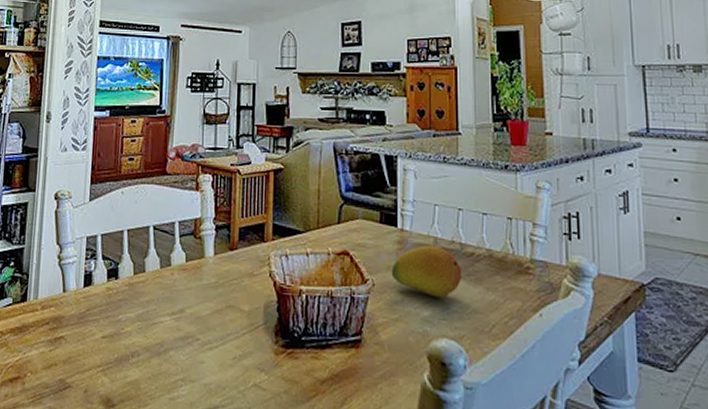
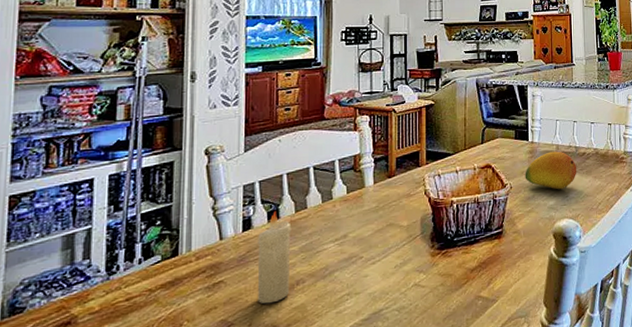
candle: none [94,270,129,372] -> present [257,211,292,304]

